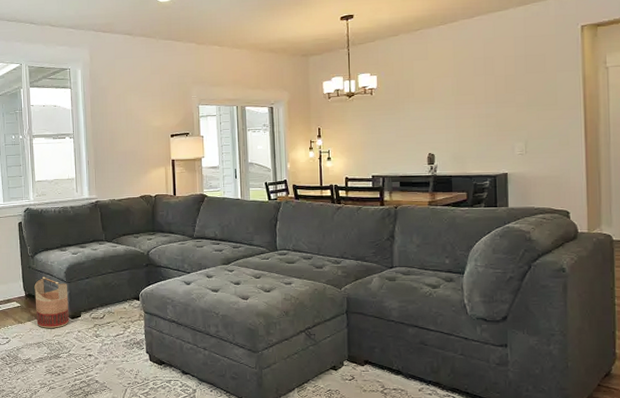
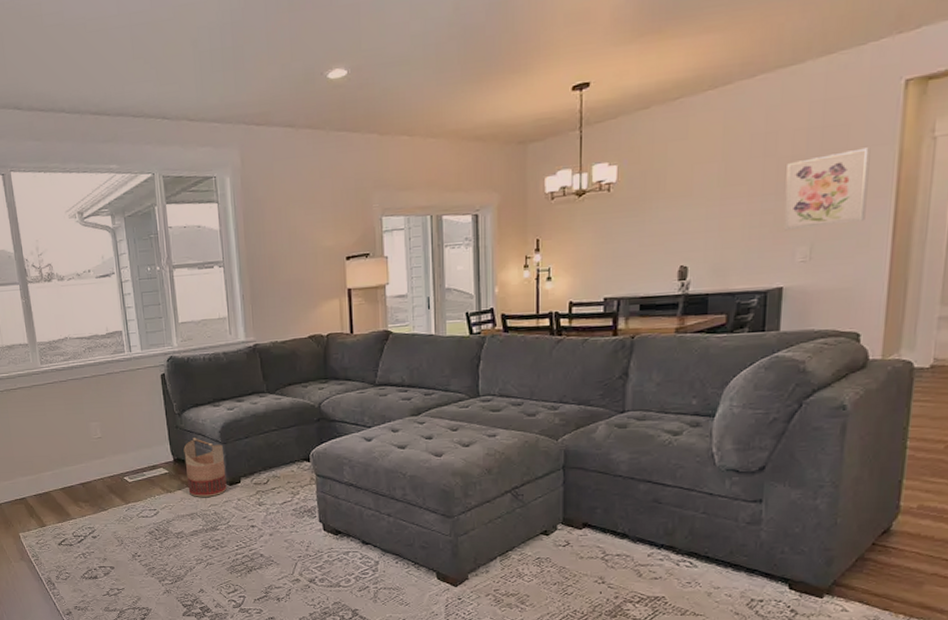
wall art: none [502,72,563,130] -> present [783,147,871,231]

